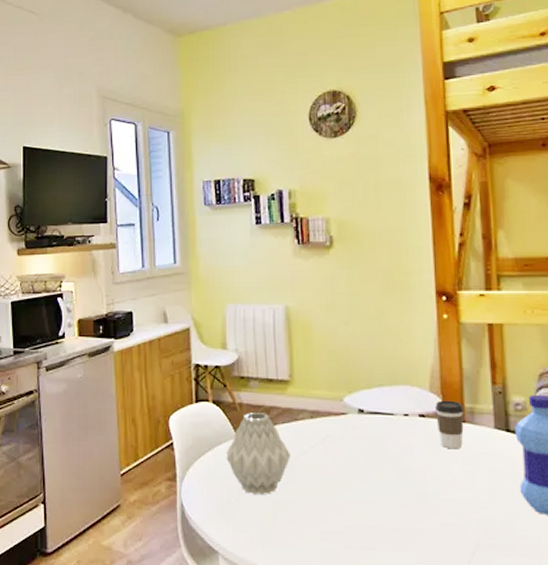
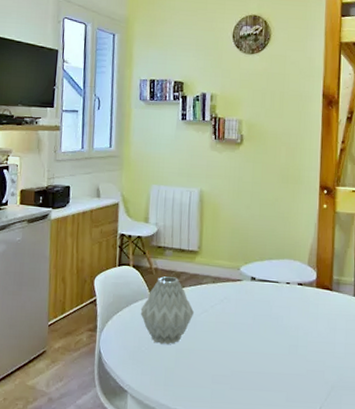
coffee cup: present [435,400,465,449] -> none [311,272,333,312]

